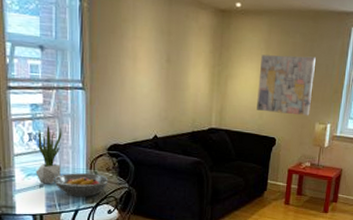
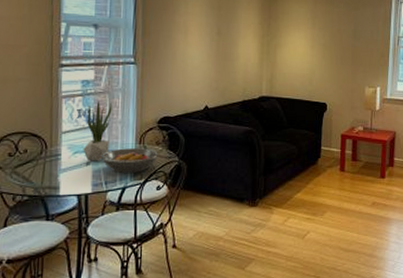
wall art: present [257,54,316,116] -> none [306,23,360,80]

